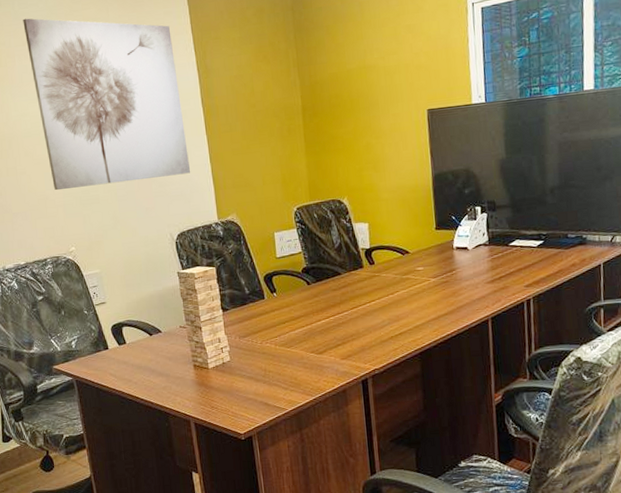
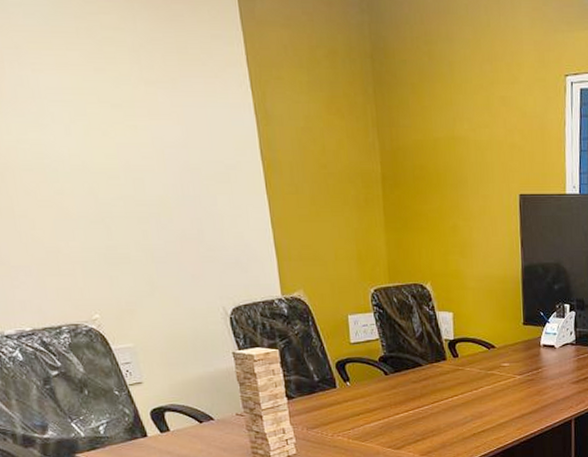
wall art: present [23,18,191,191] -> none [13,12,248,243]

